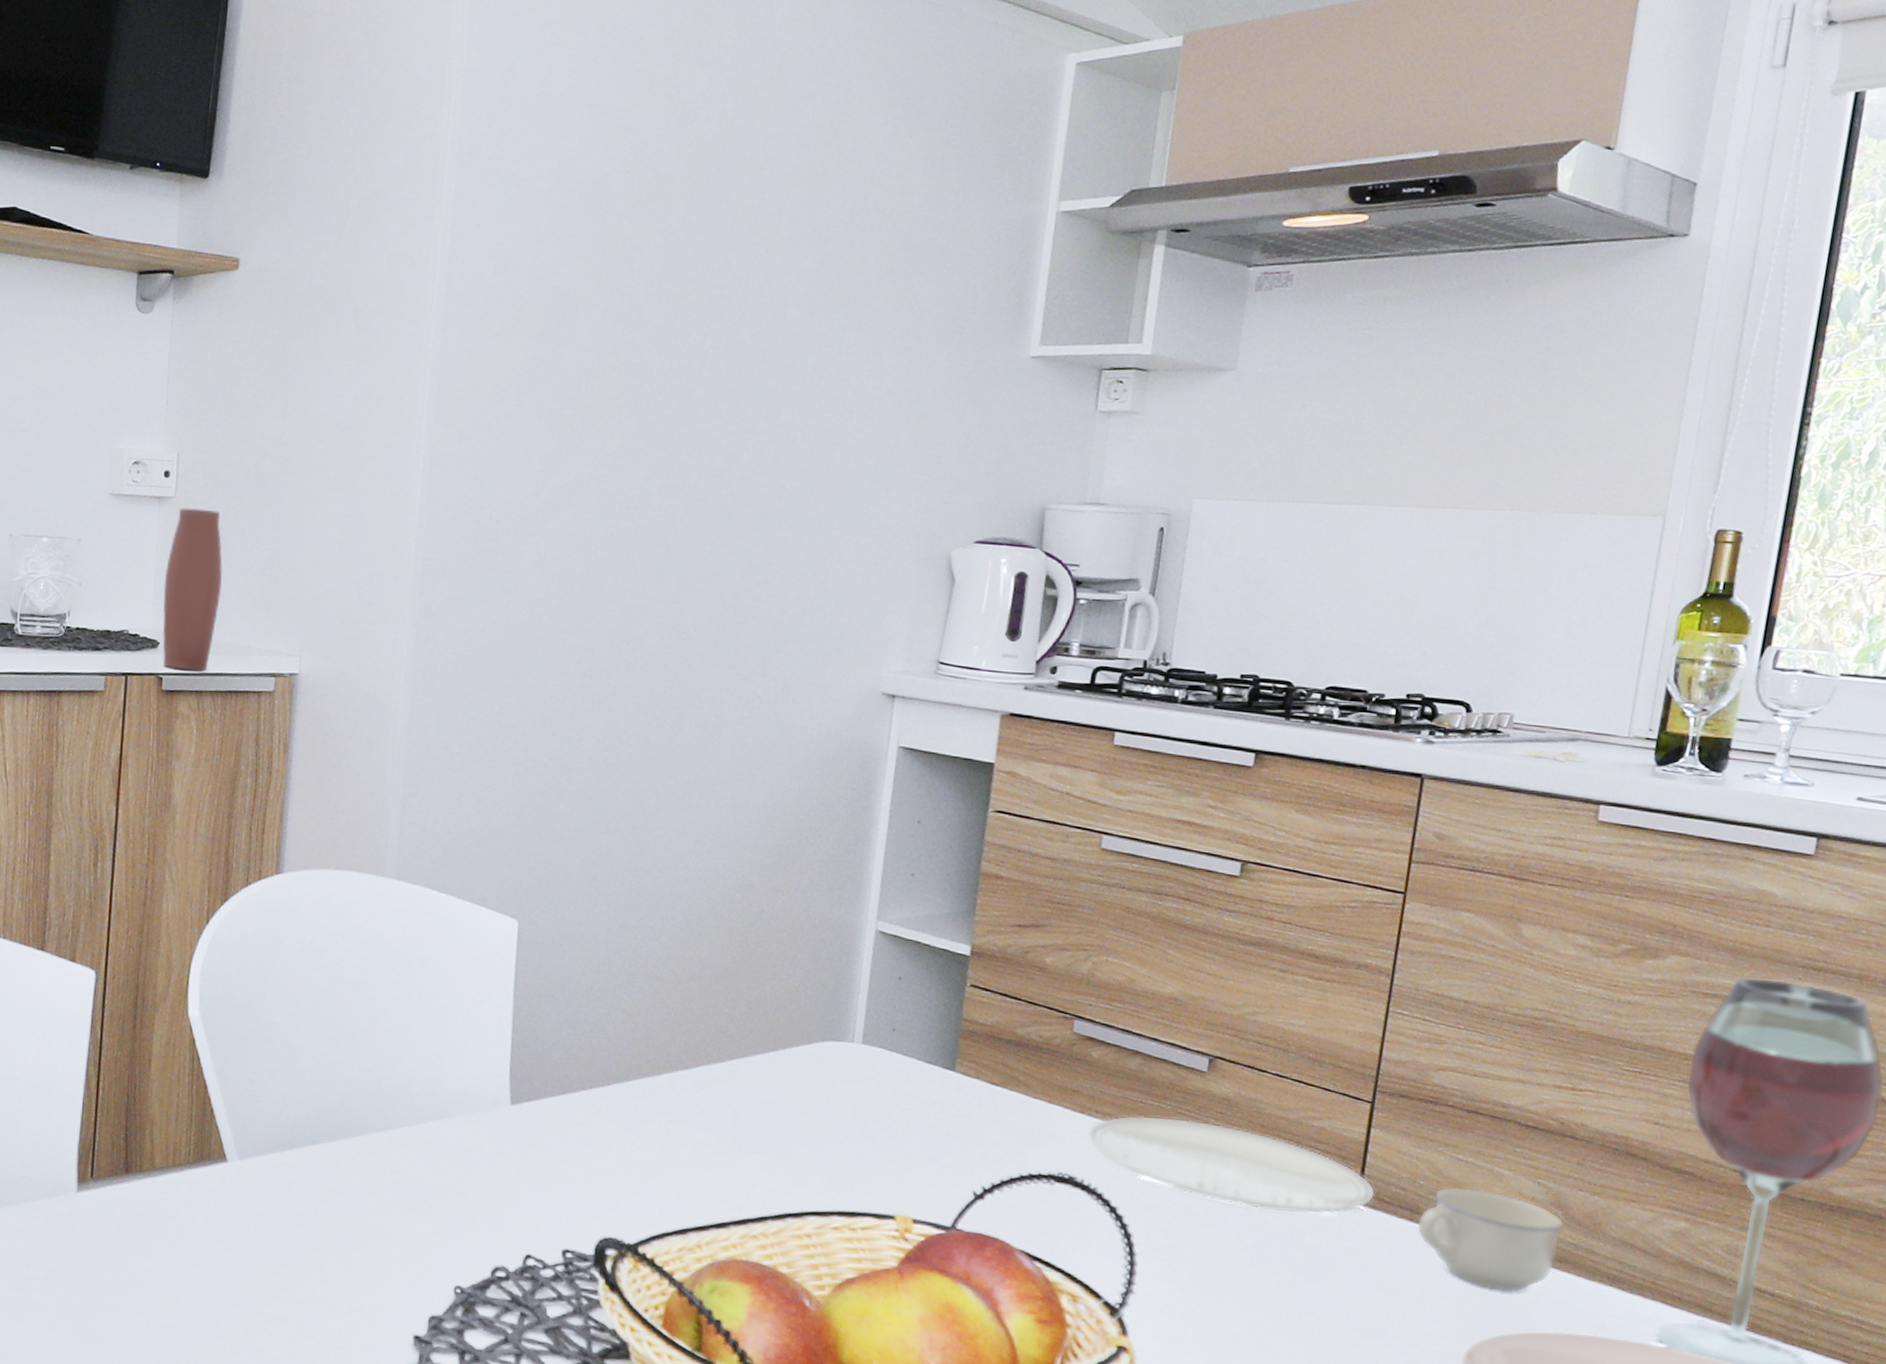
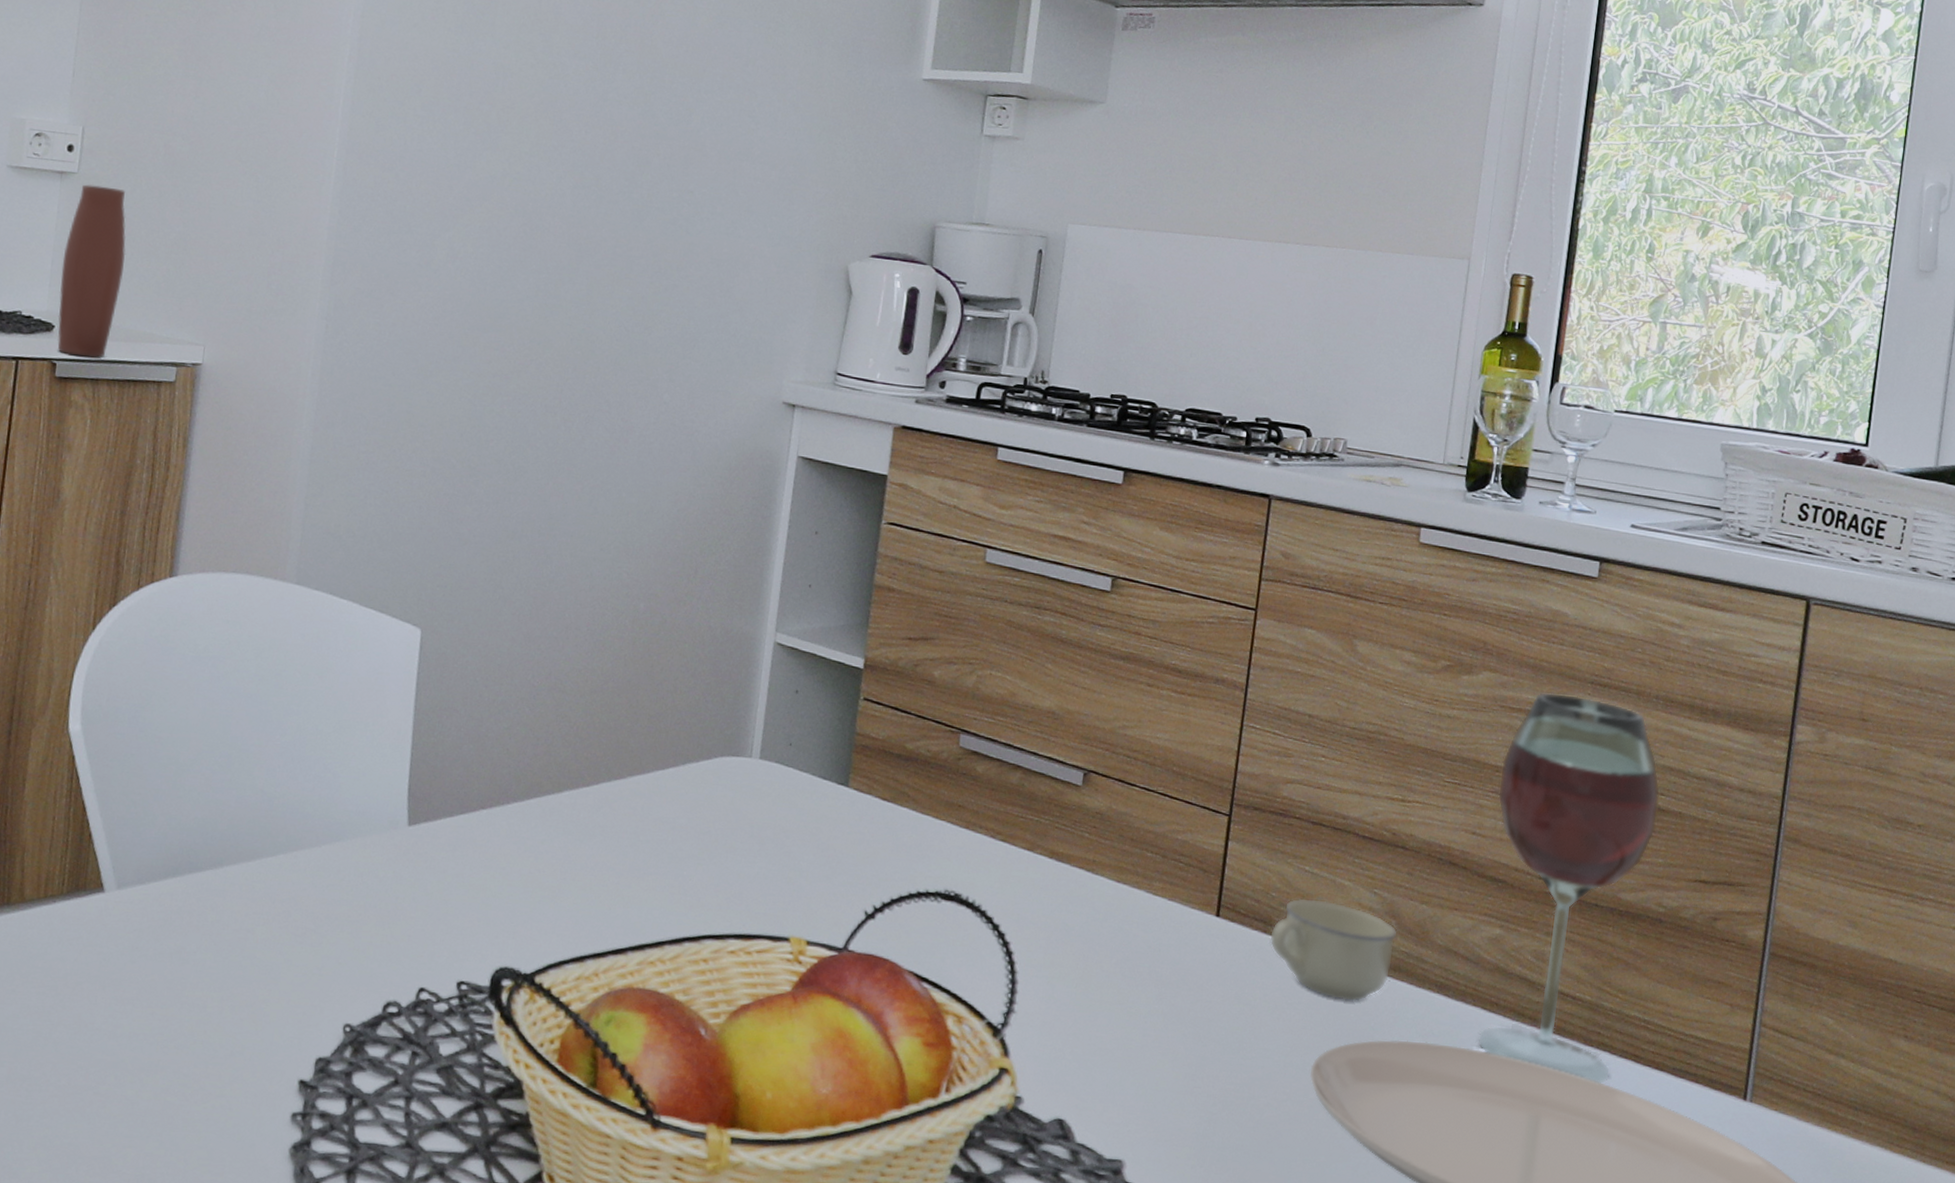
plate: present [1086,1115,1376,1214] -> none [971,830,1233,928]

